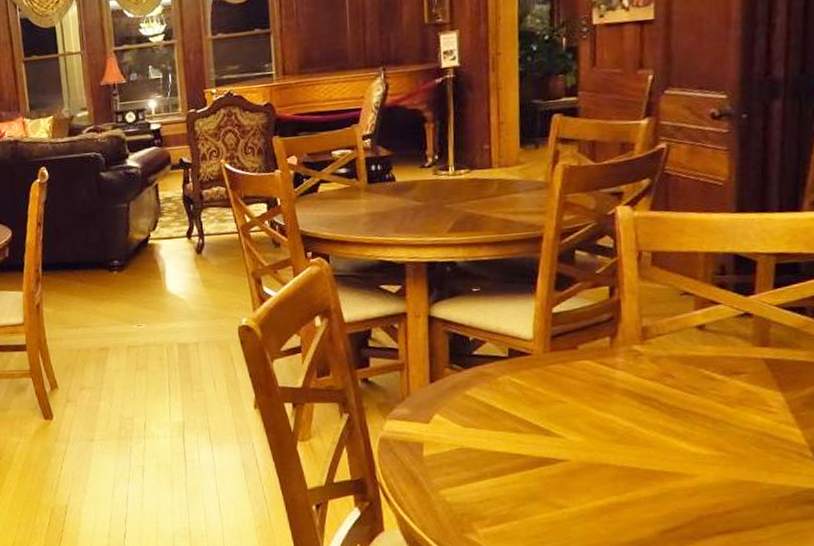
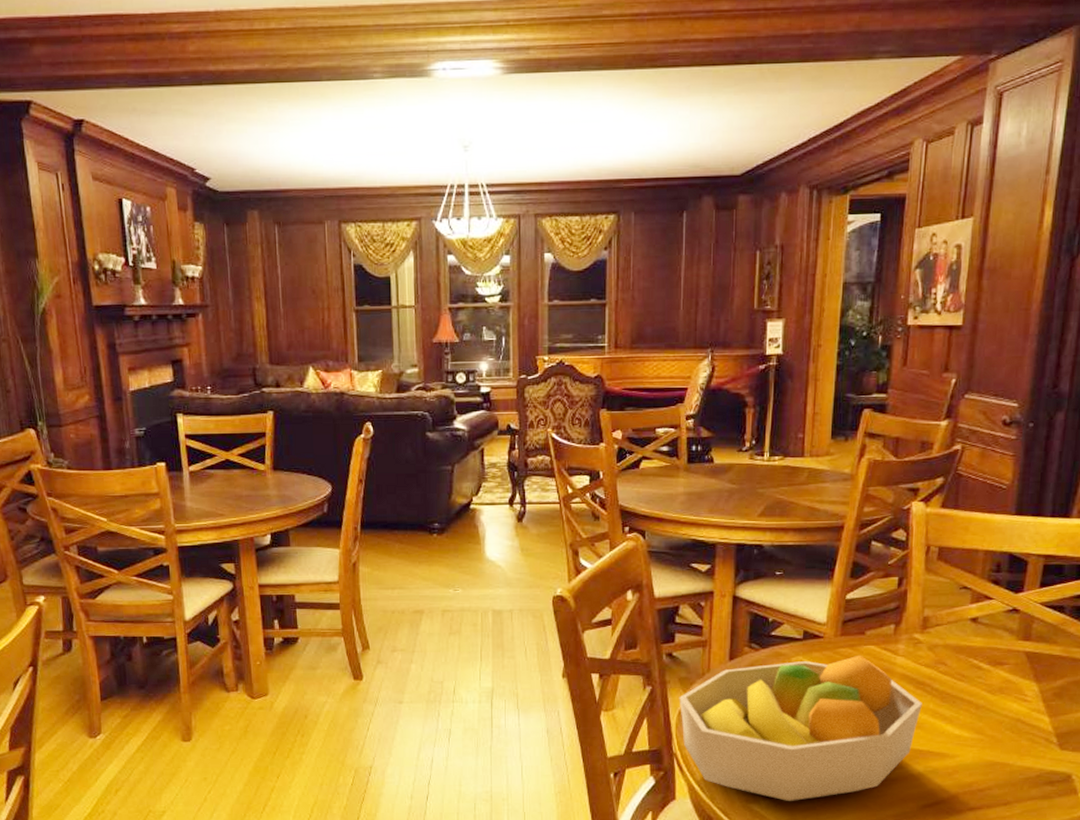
fruit bowl: none [379,370,650,531] -> present [679,655,922,802]

